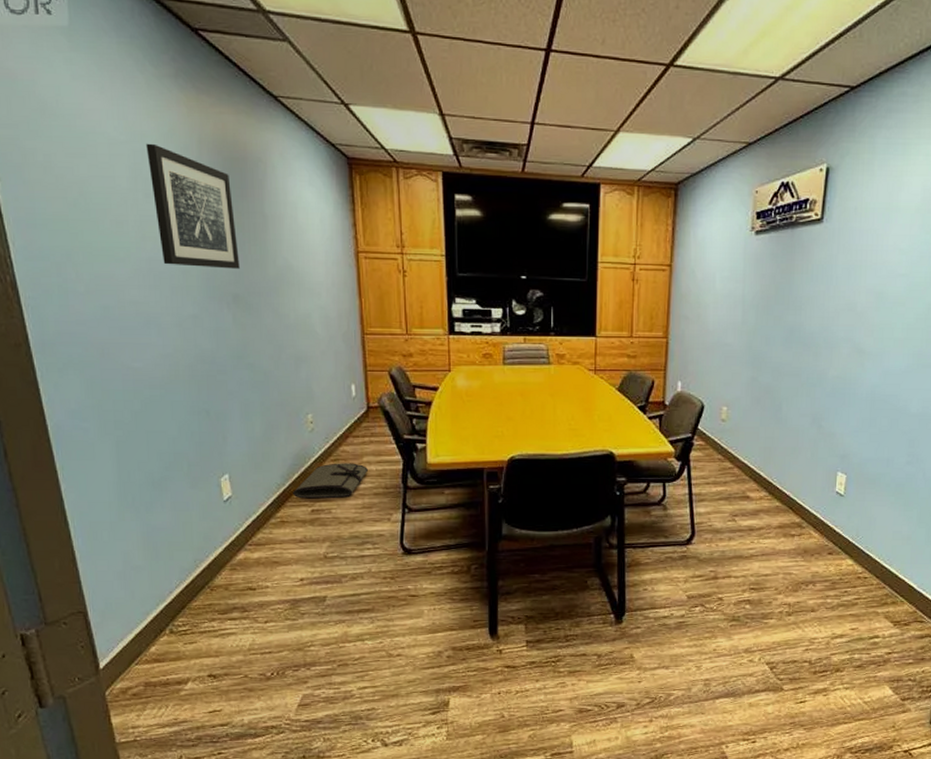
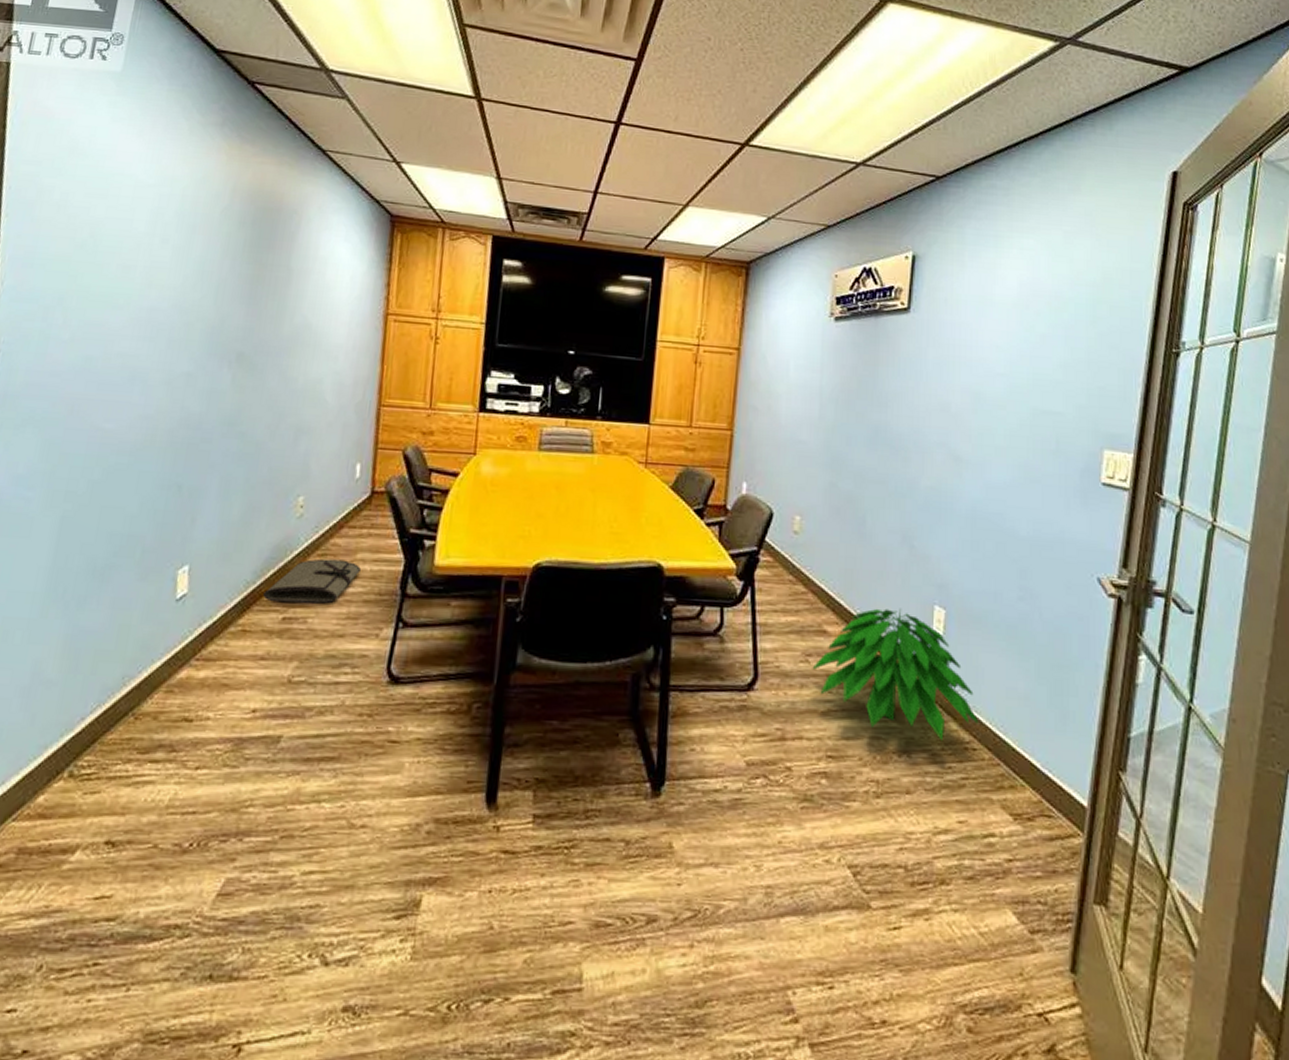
wall art: present [146,143,240,269] -> none [166,188,259,325]
indoor plant: none [738,475,869,573] -> present [812,608,978,742]

